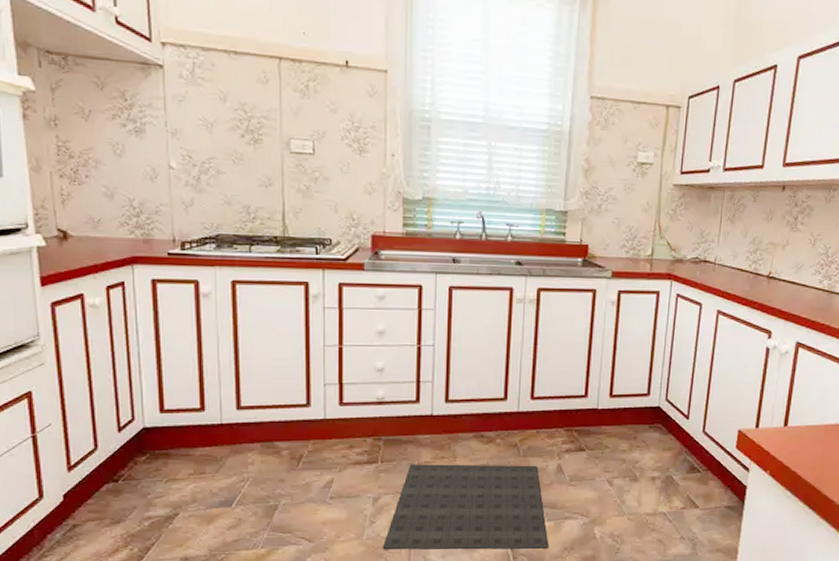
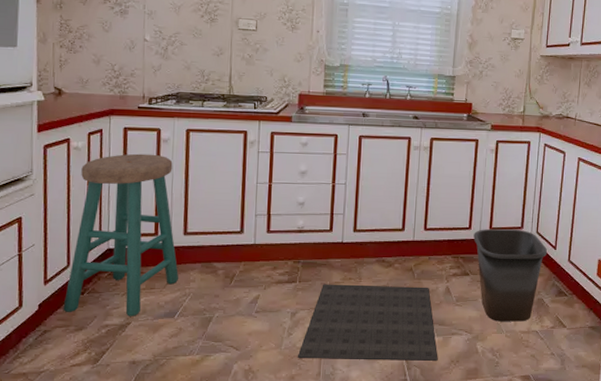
stool: none [93,311,235,506] -> present [63,153,179,316]
waste bin: none [590,396,679,503] -> present [473,228,548,322]

